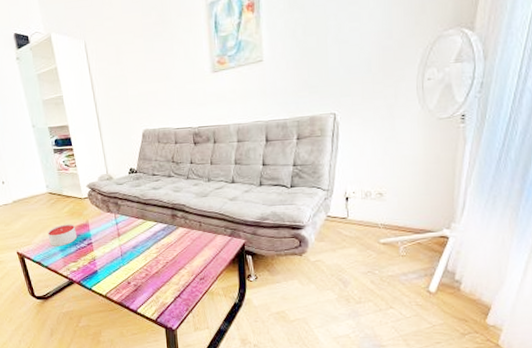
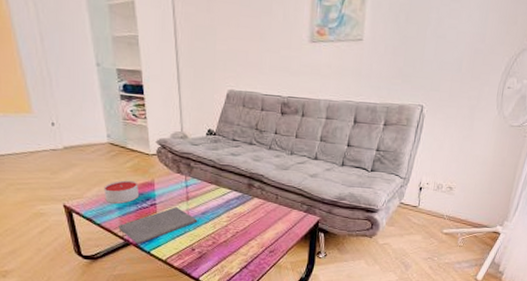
notepad: none [62,244,130,282] -> present [118,207,198,244]

